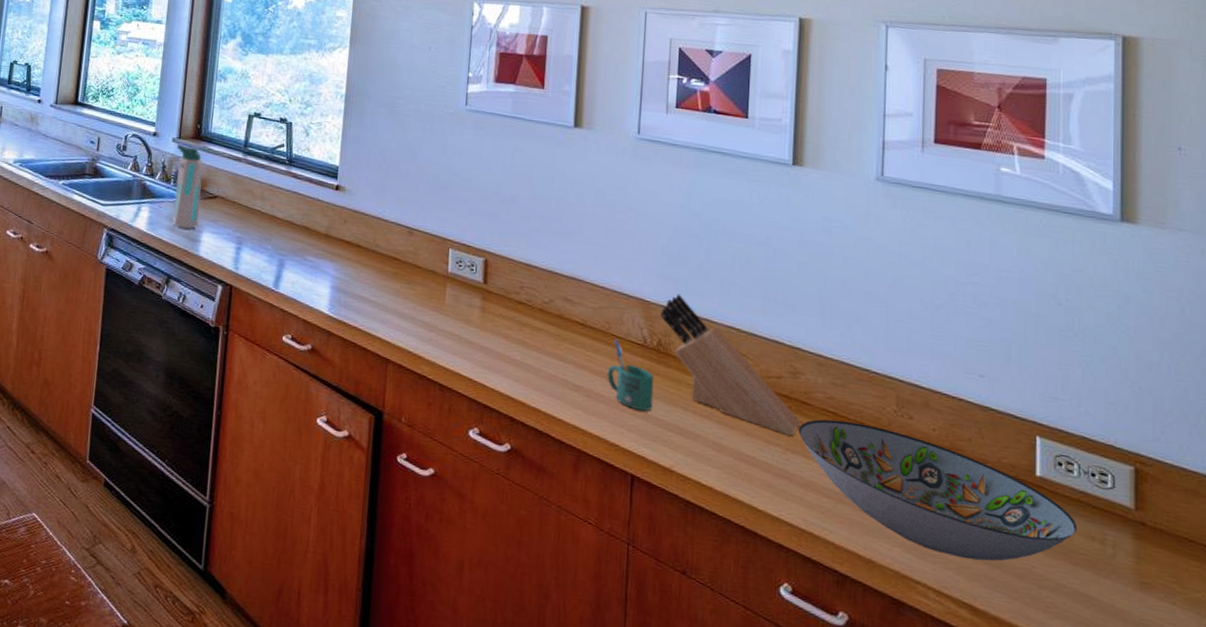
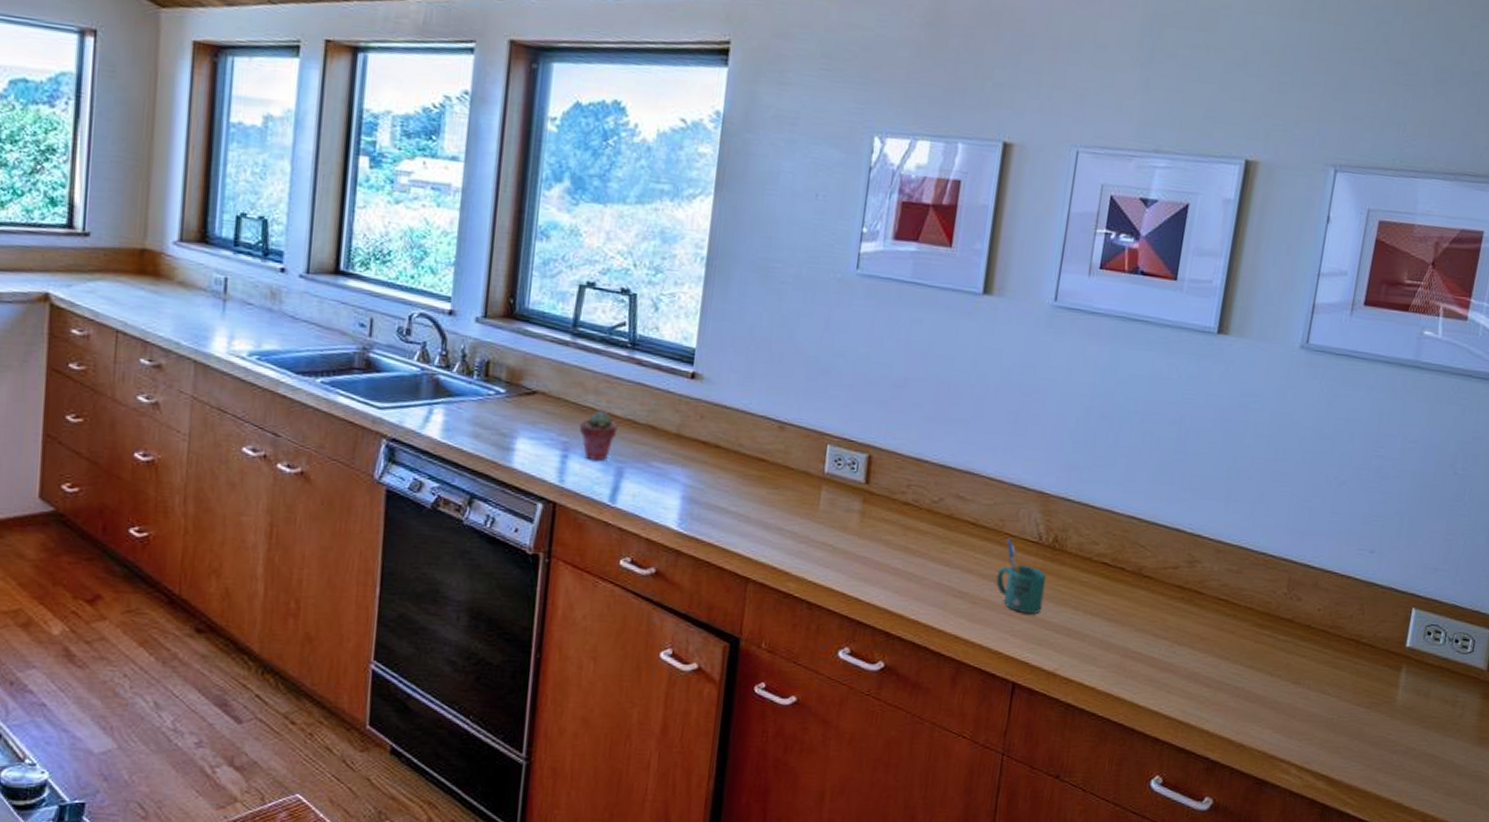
water bottle: present [172,143,204,229] -> none [476,324,518,434]
potted succulent: none [249,213,279,254] -> present [579,410,618,461]
knife block: present [660,294,801,436] -> none [1059,484,1192,627]
decorative bowl: present [798,419,1077,562] -> none [1188,607,1434,734]

